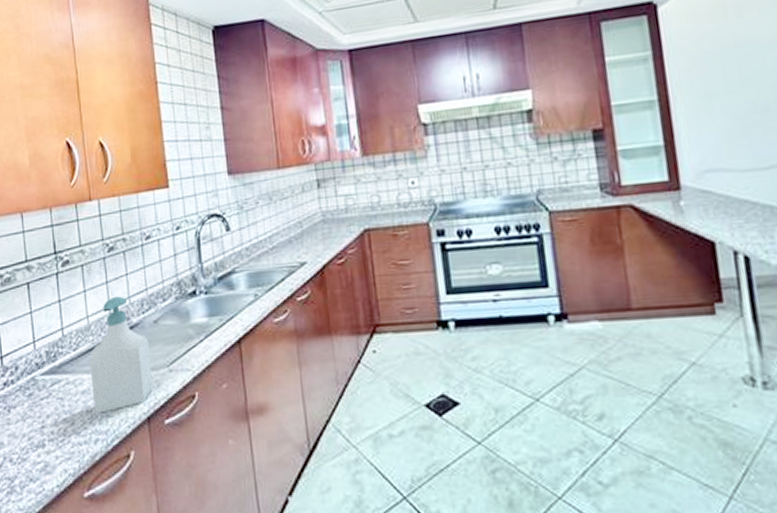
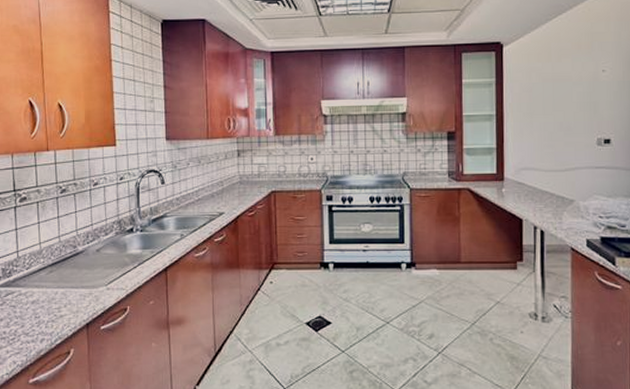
soap bottle: present [89,296,154,413] -> none [39,228,93,319]

